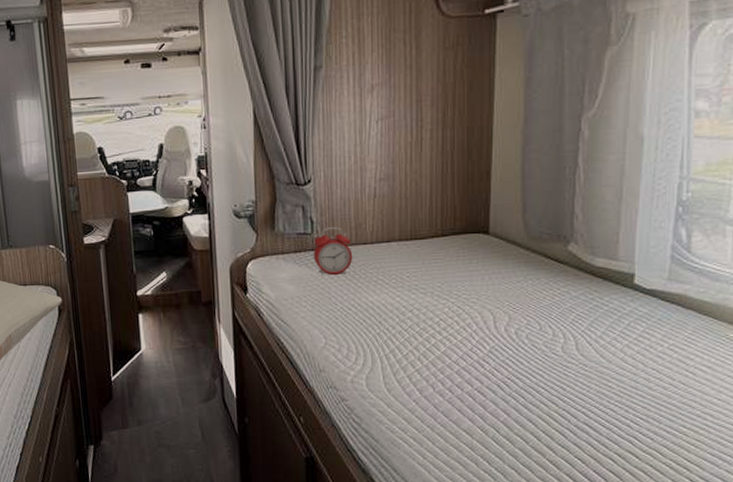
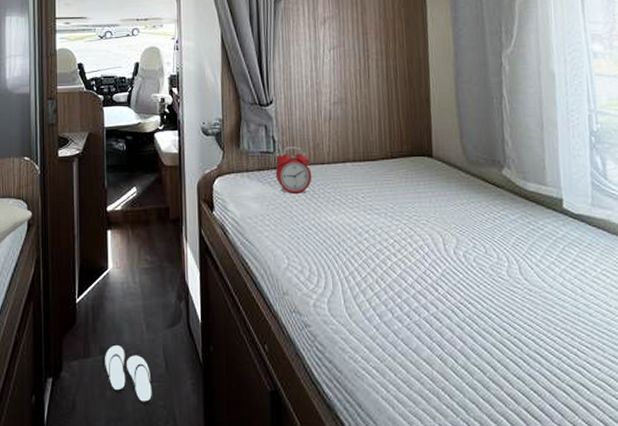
slippers: none [141,417,191,468] -> present [103,344,153,405]

